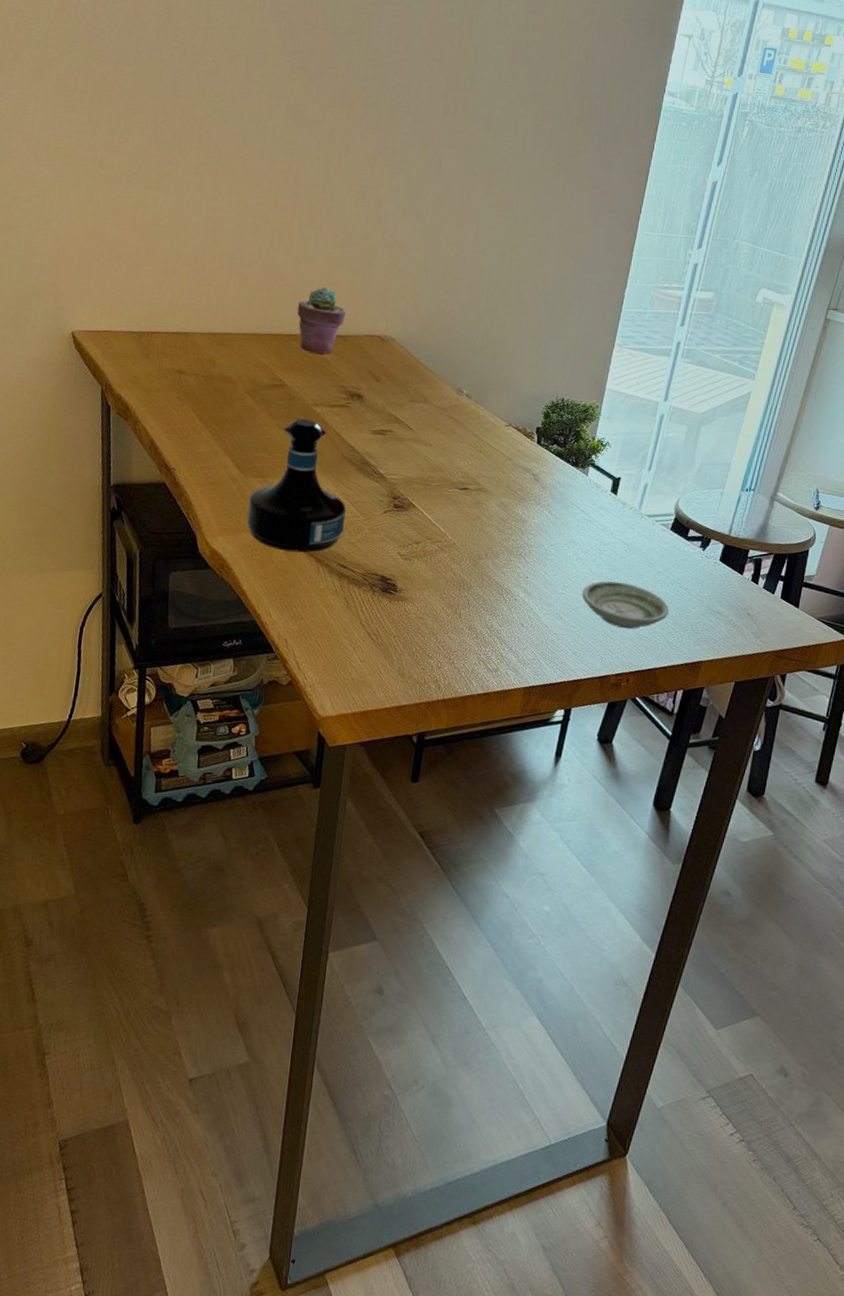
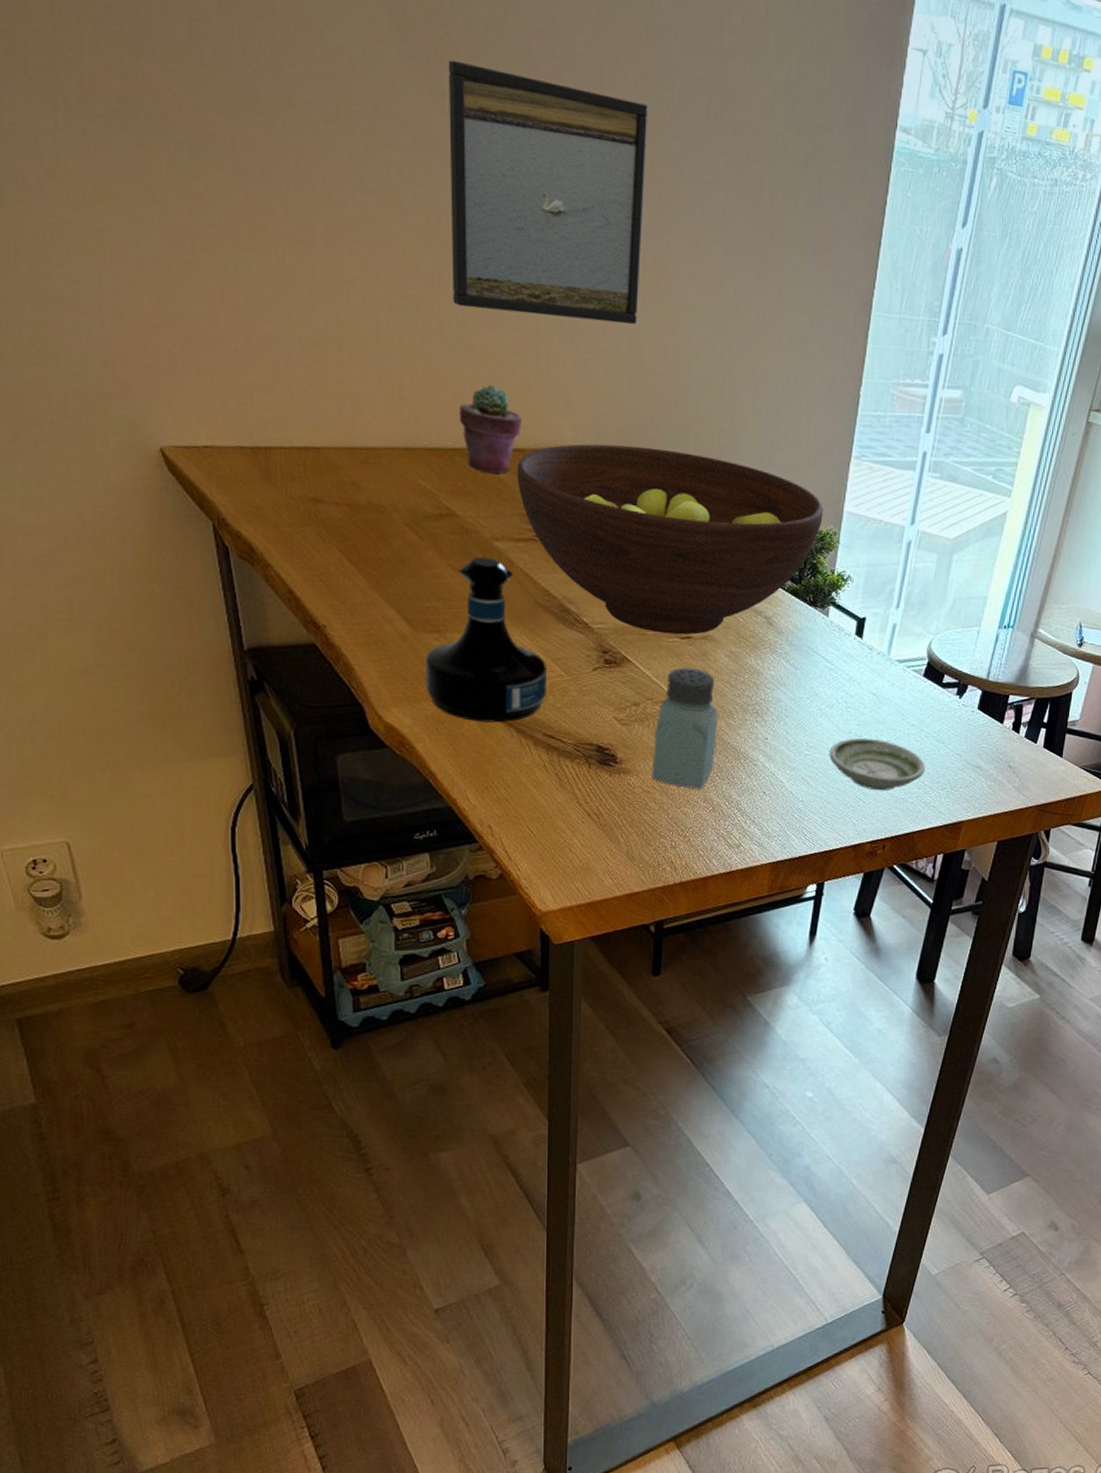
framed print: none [302,56,466,242] -> present [448,59,649,325]
fruit bowl: none [337,332,589,487] -> present [517,444,824,635]
saltshaker: none [425,513,486,618] -> present [651,667,718,789]

